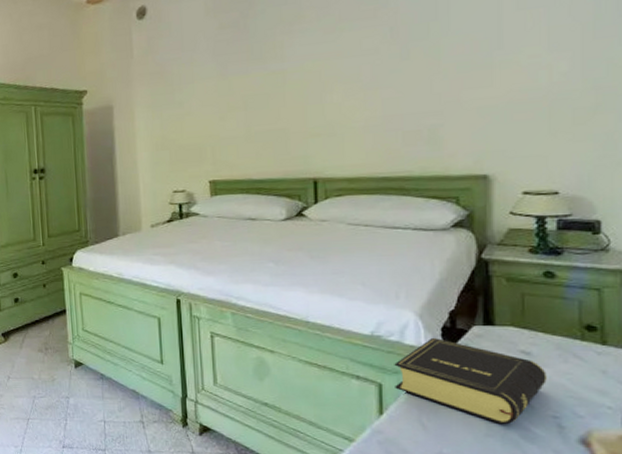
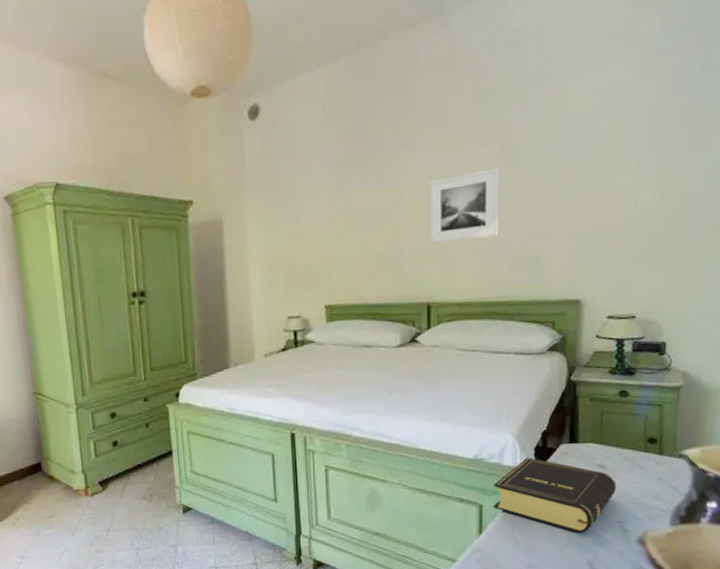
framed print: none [313,46,390,121] -> present [430,167,500,243]

